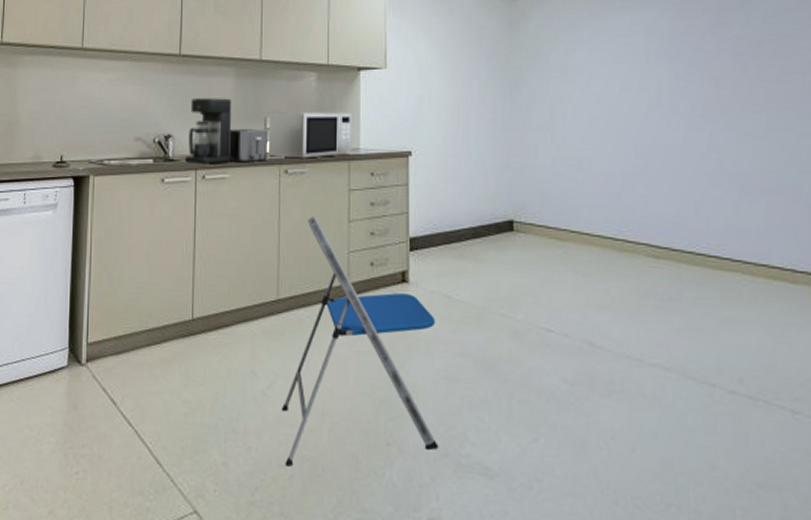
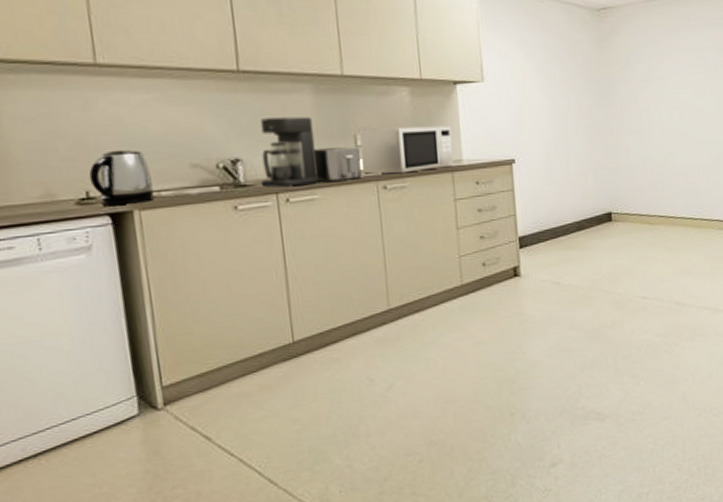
kettle: none [64,121,107,171] -> present [88,149,156,207]
folding chair: present [282,217,439,467] -> none [404,228,557,454]

